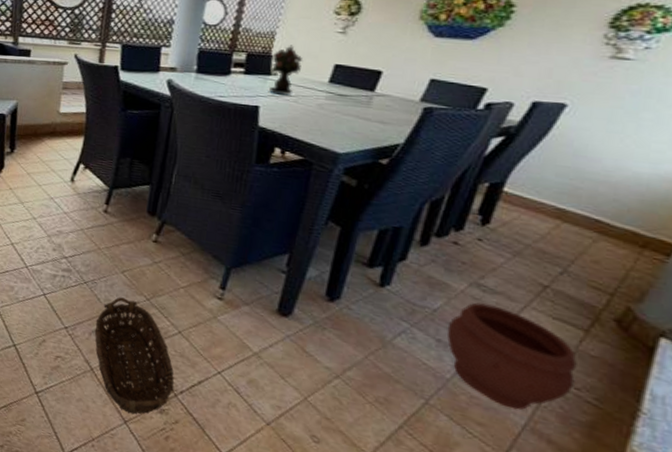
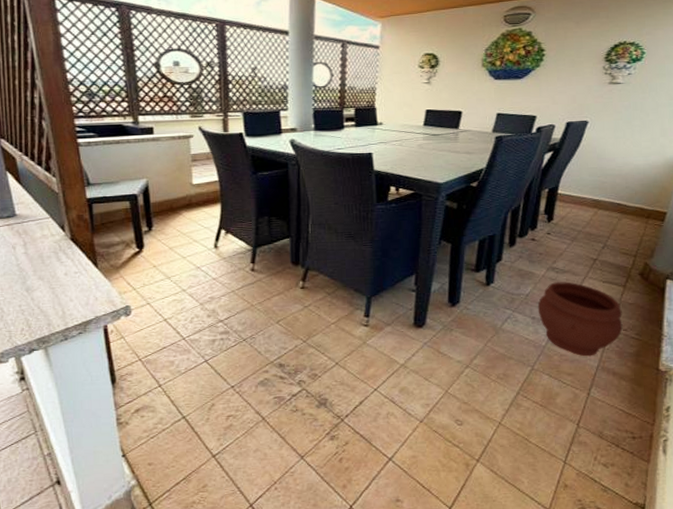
basket: present [94,297,175,415] -> none [260,345,340,449]
bouquet: present [269,45,303,95] -> none [375,97,401,141]

